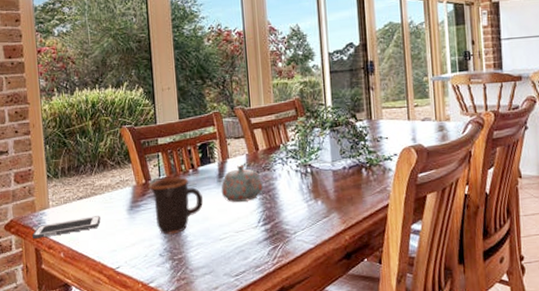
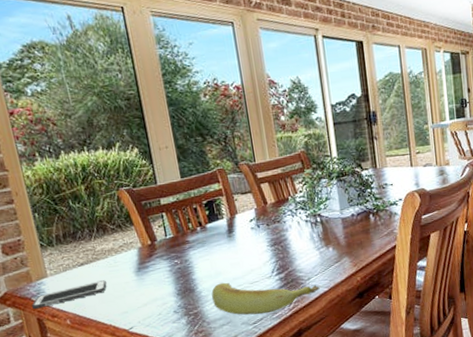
mug: present [149,177,204,235] -> none [156,235,215,292]
banana: none [197,229,306,267] -> present [211,282,320,315]
teapot: present [221,165,264,202] -> none [231,219,275,256]

